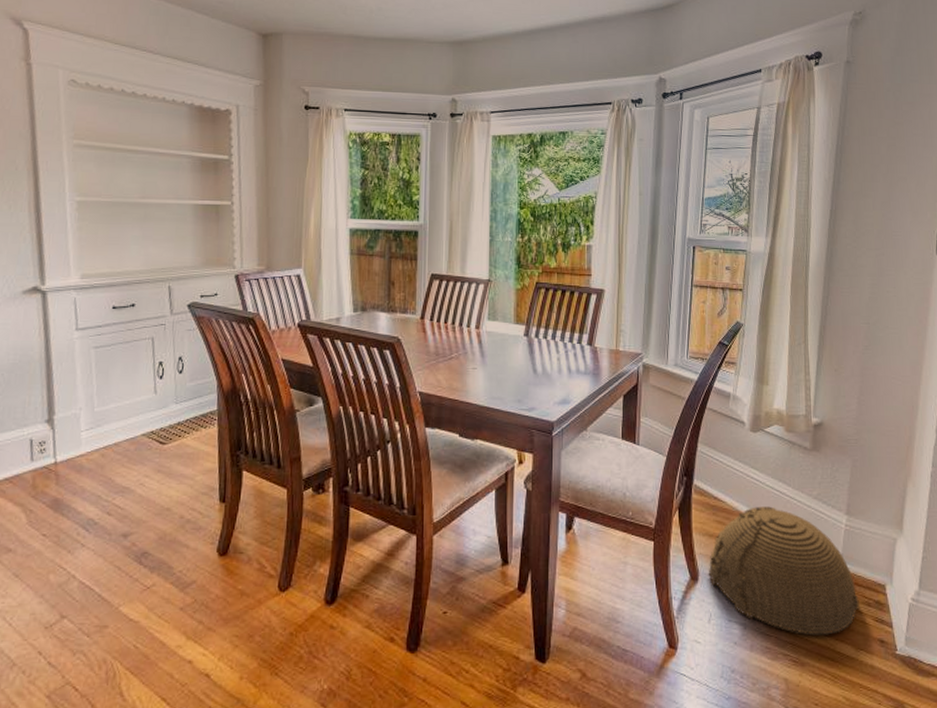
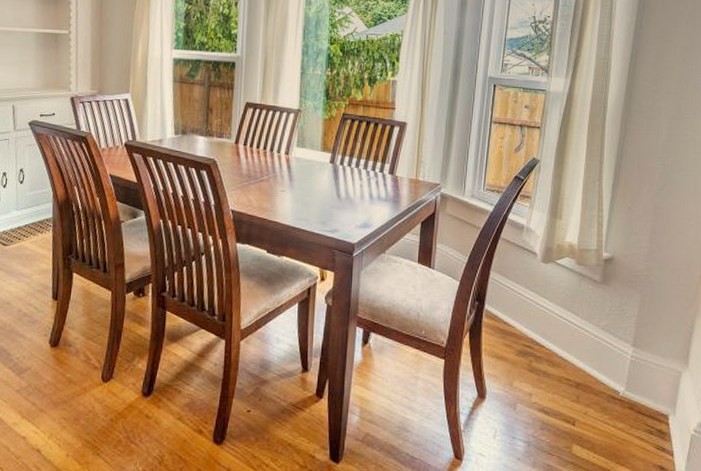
woven basket: present [708,506,860,636] -> none [495,333,641,458]

